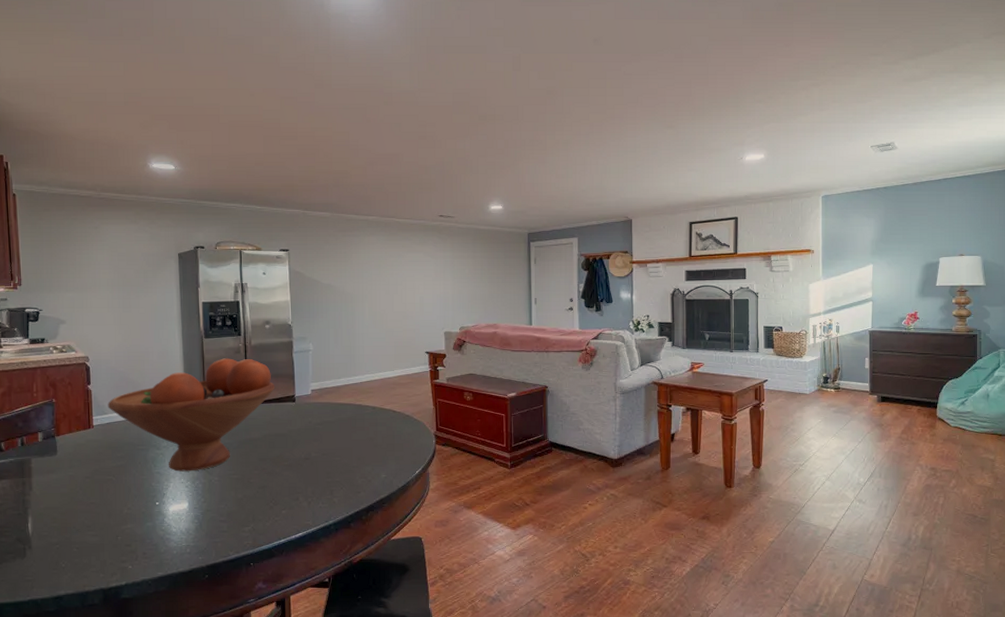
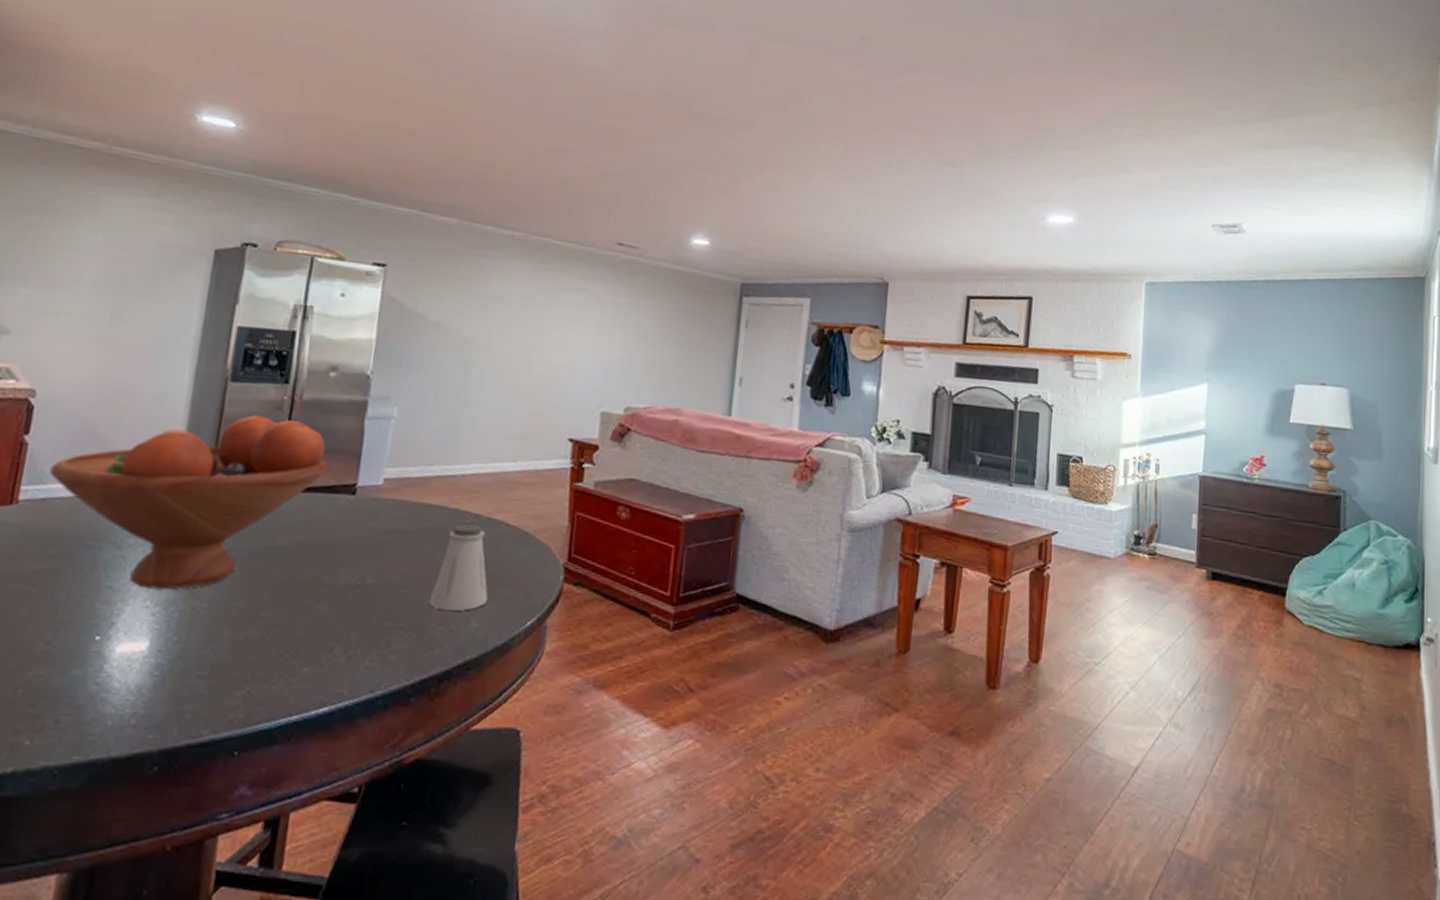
saltshaker: none [352,414,389,469] -> present [428,524,488,611]

